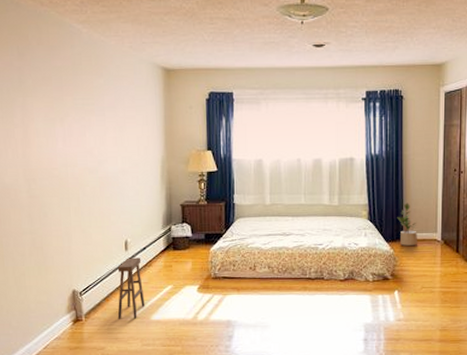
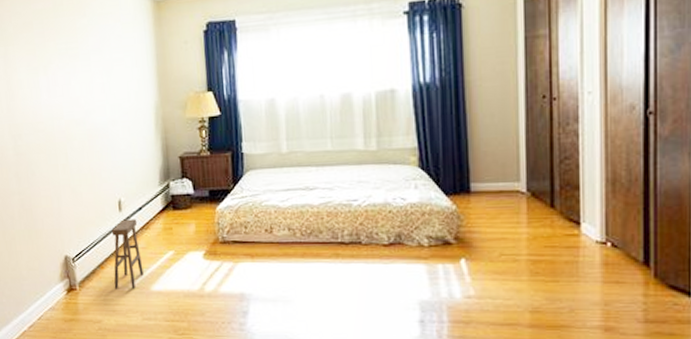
potted plant: present [397,202,418,246] -> none [460,143,493,200]

